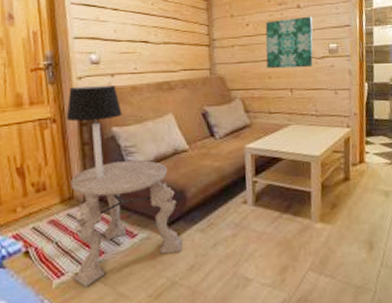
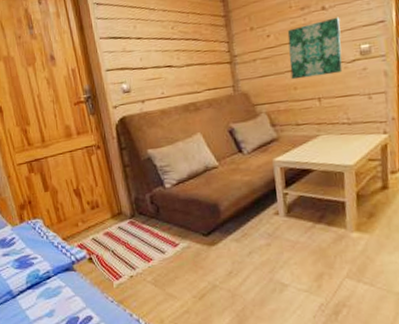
table lamp: present [66,85,122,178] -> none [107,110,155,196]
side table: present [70,159,183,288] -> none [118,177,220,289]

